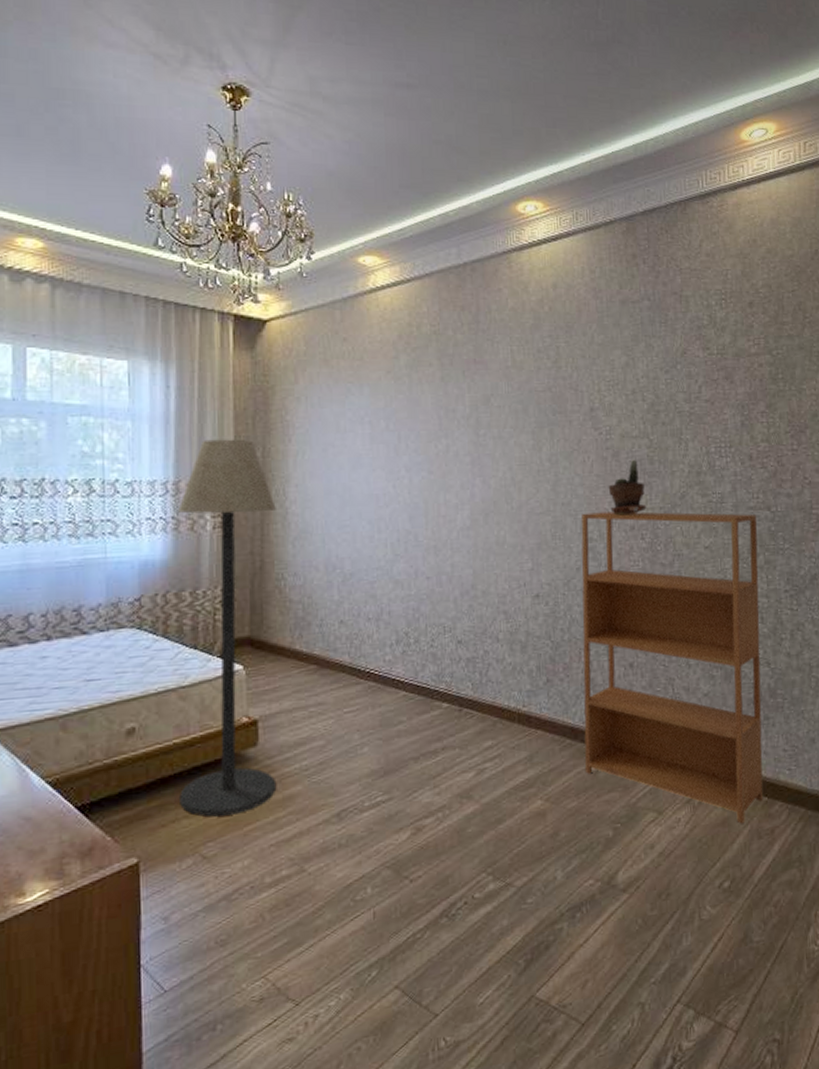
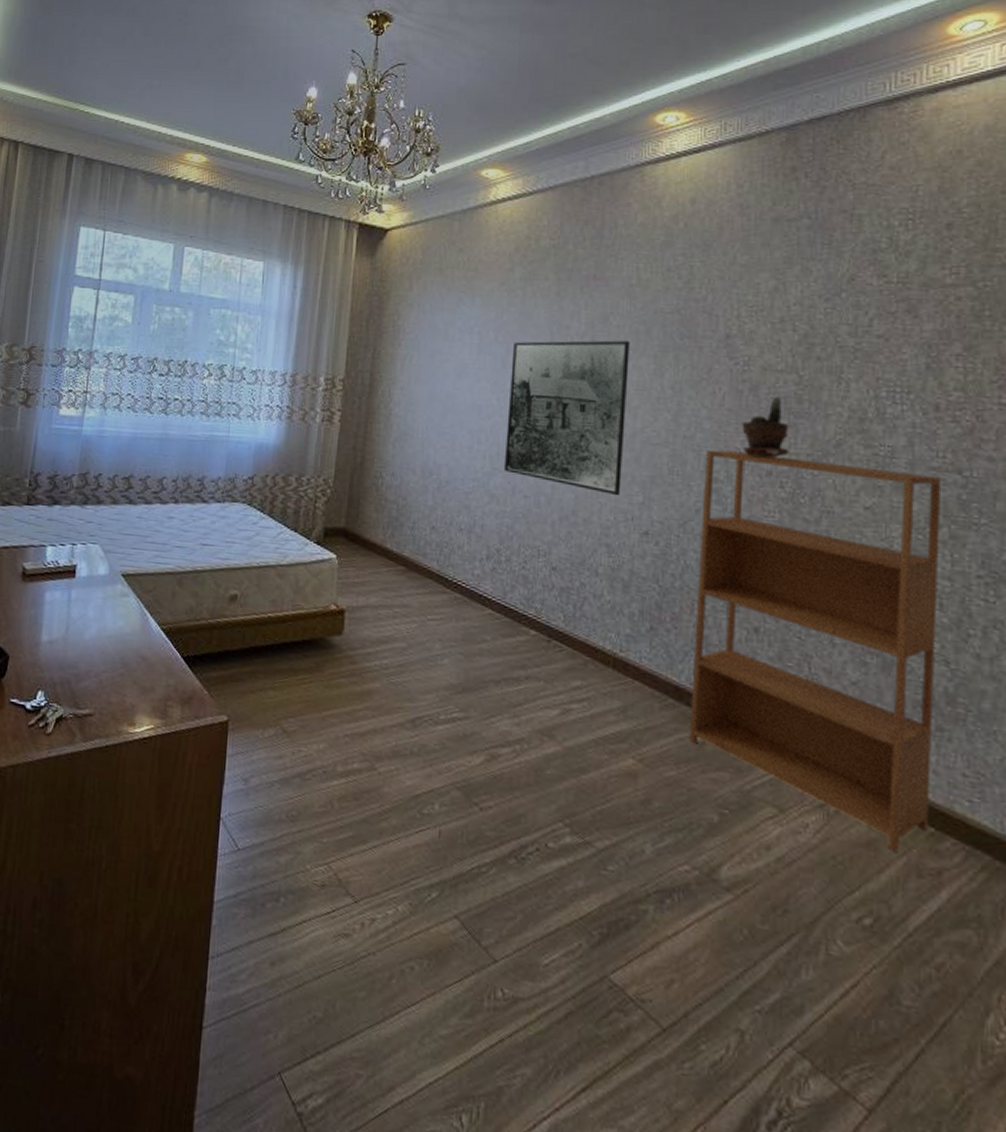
floor lamp: present [178,439,276,817] -> none [268,337,381,697]
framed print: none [404,420,513,566] -> present [503,340,630,496]

